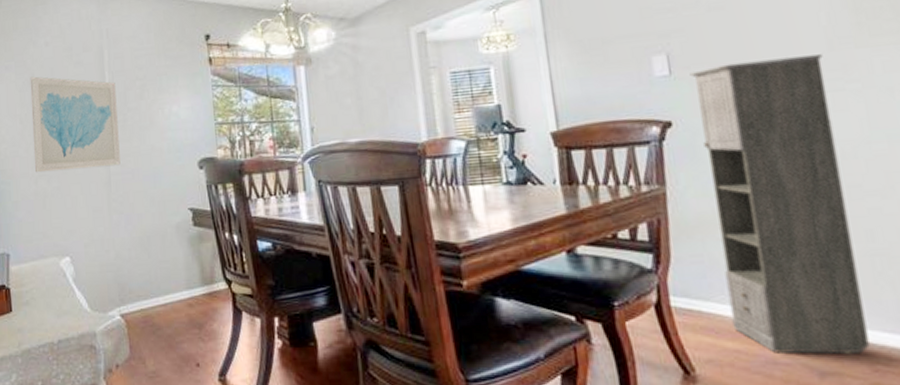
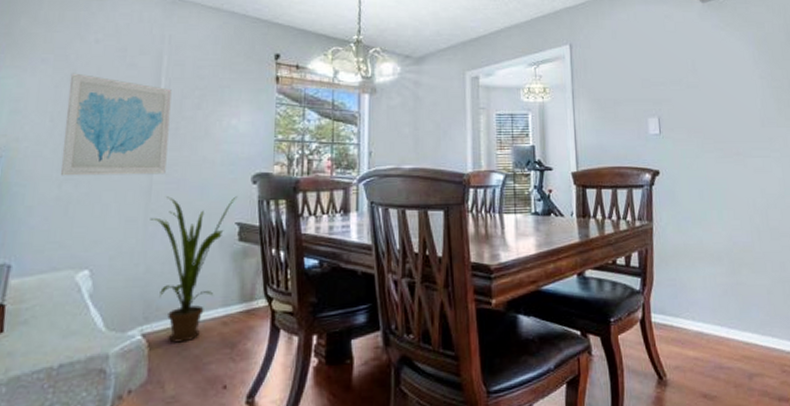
house plant: none [113,182,187,323] -> present [150,196,238,343]
storage cabinet: present [689,54,870,355] -> none [673,129,781,360]

